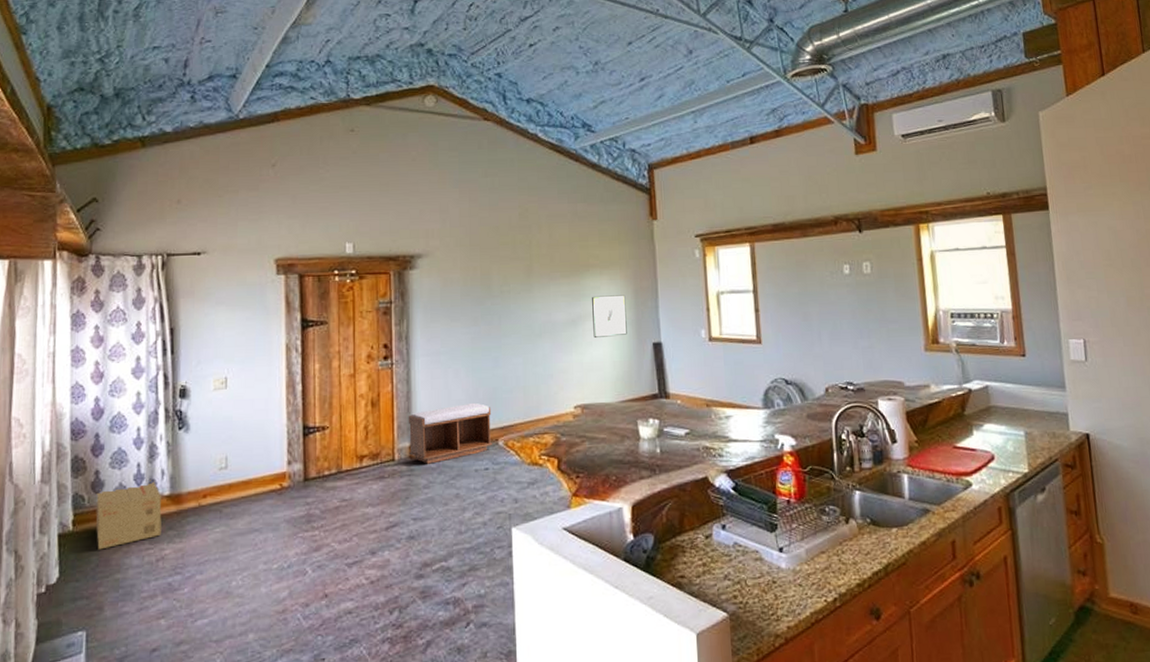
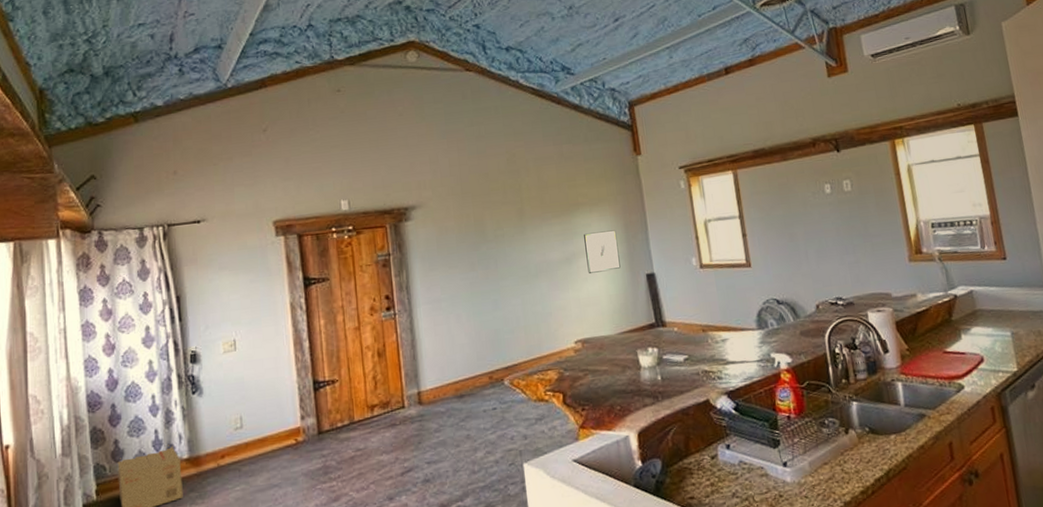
bench: present [408,402,492,464] -> none [414,345,498,409]

